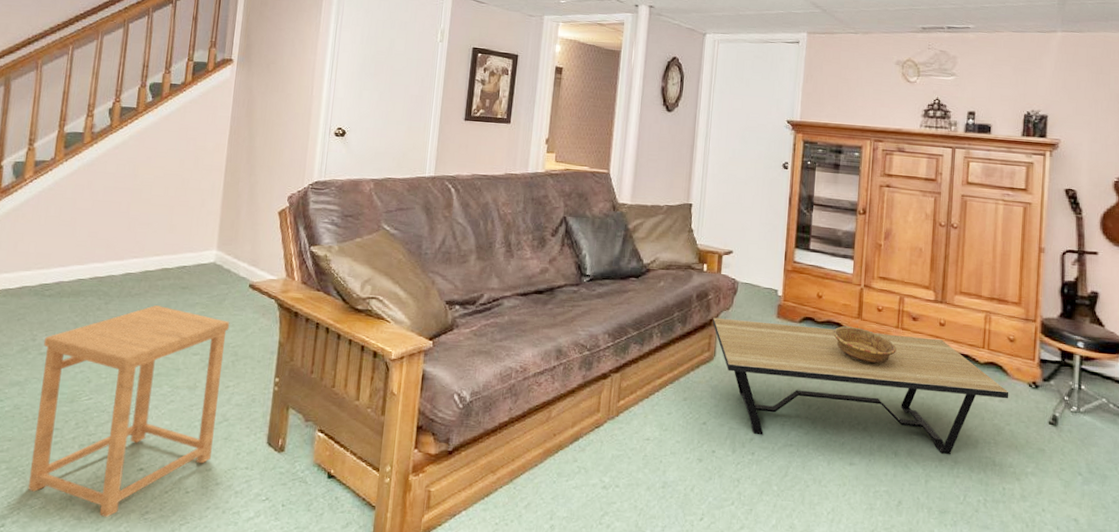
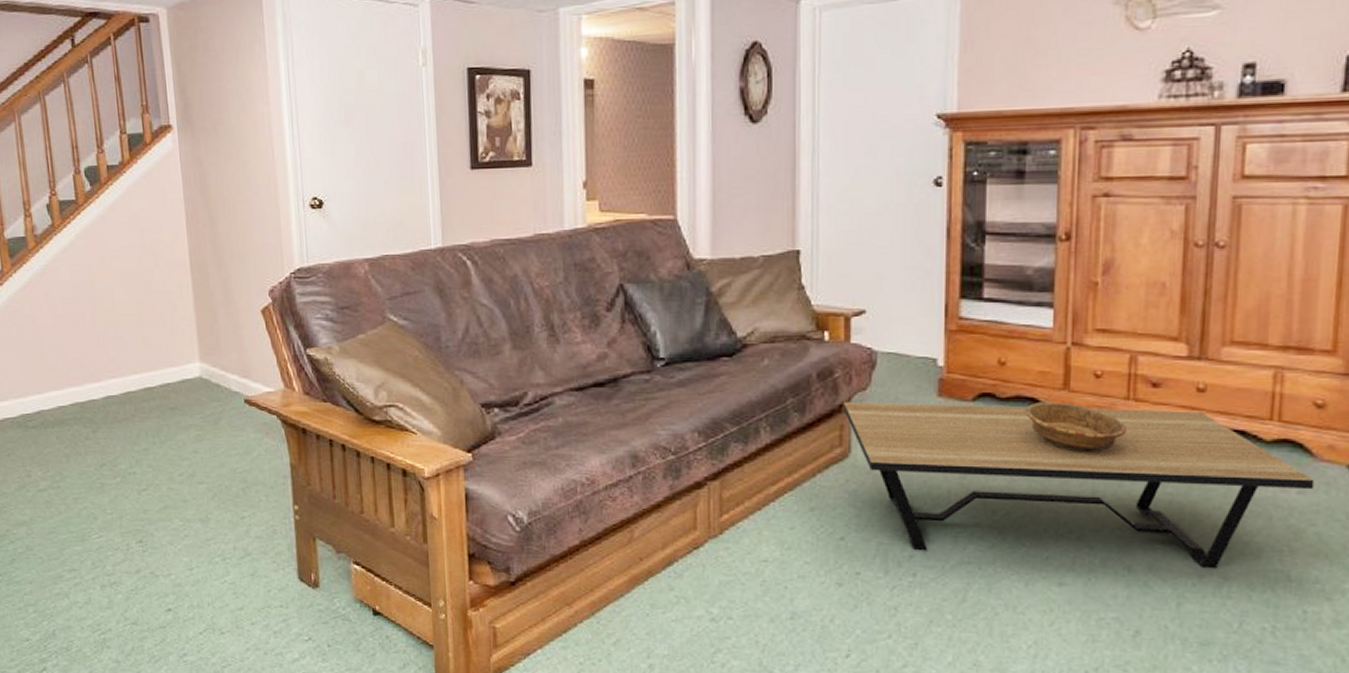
side table: present [27,305,230,517] -> none [40,431,240,660]

